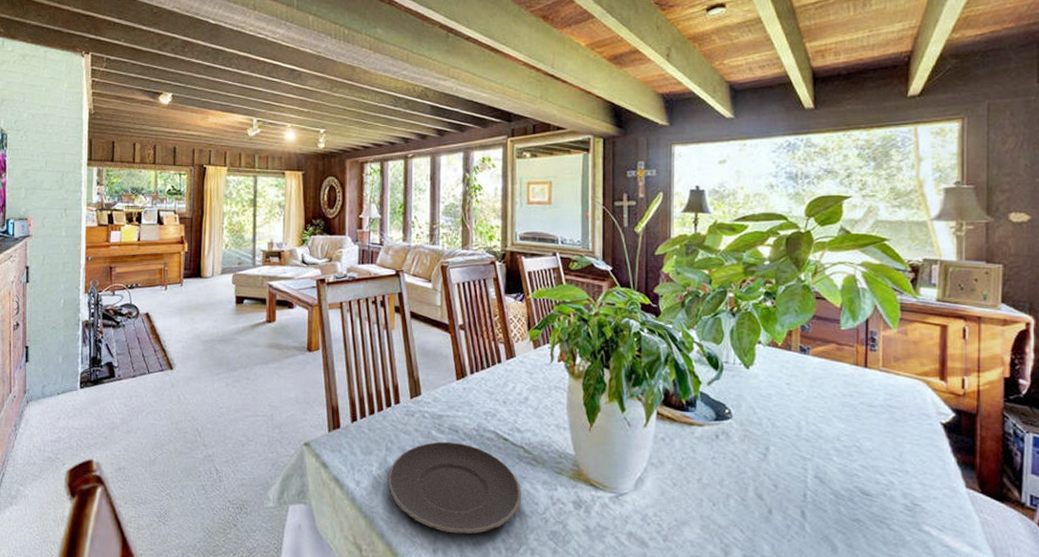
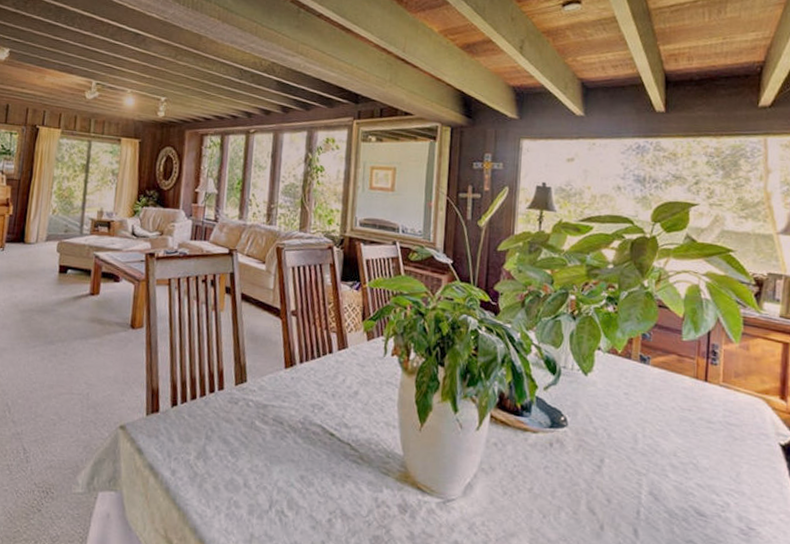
plate: present [387,441,522,534] -> none [204,432,346,534]

